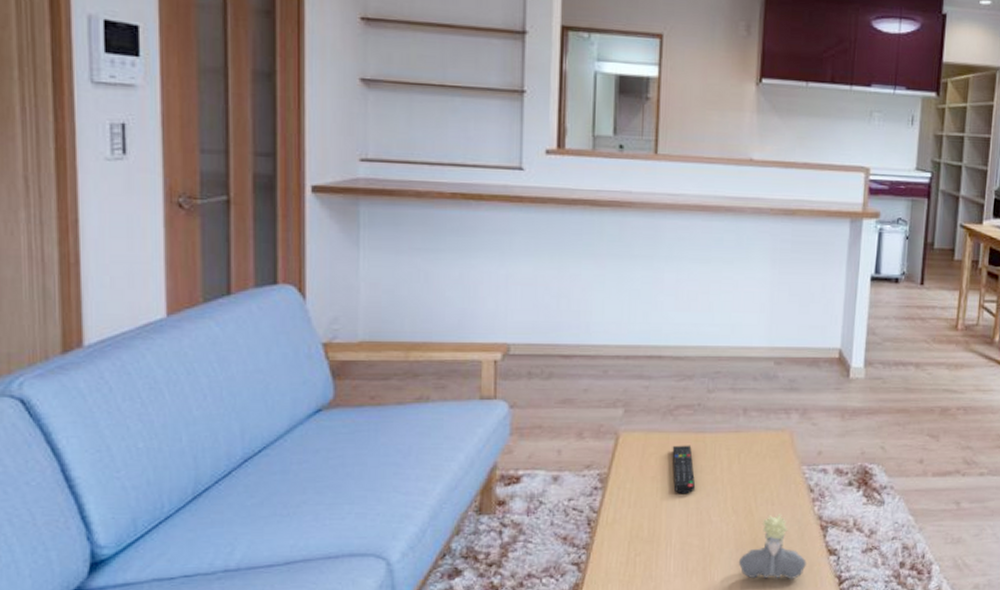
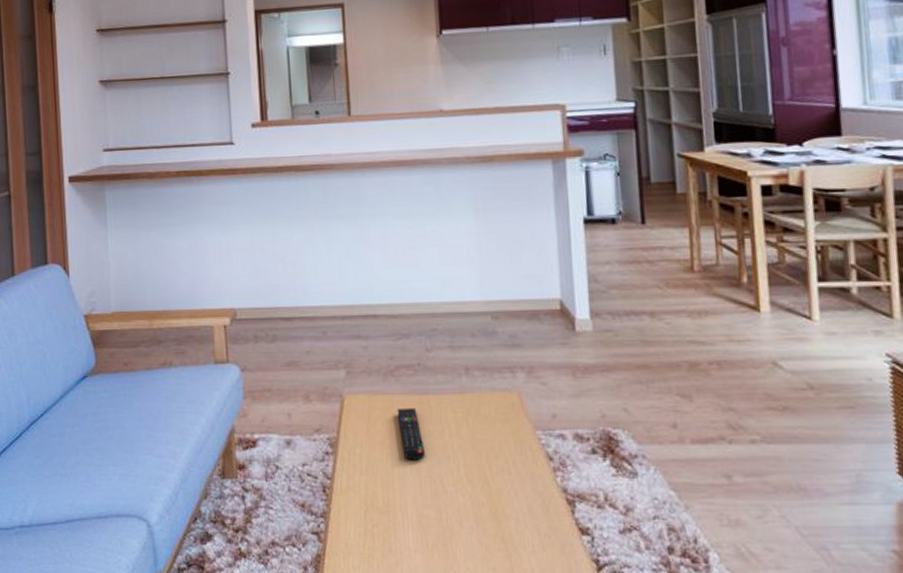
bust sculpture: present [738,514,807,580] -> none [480,484,557,562]

